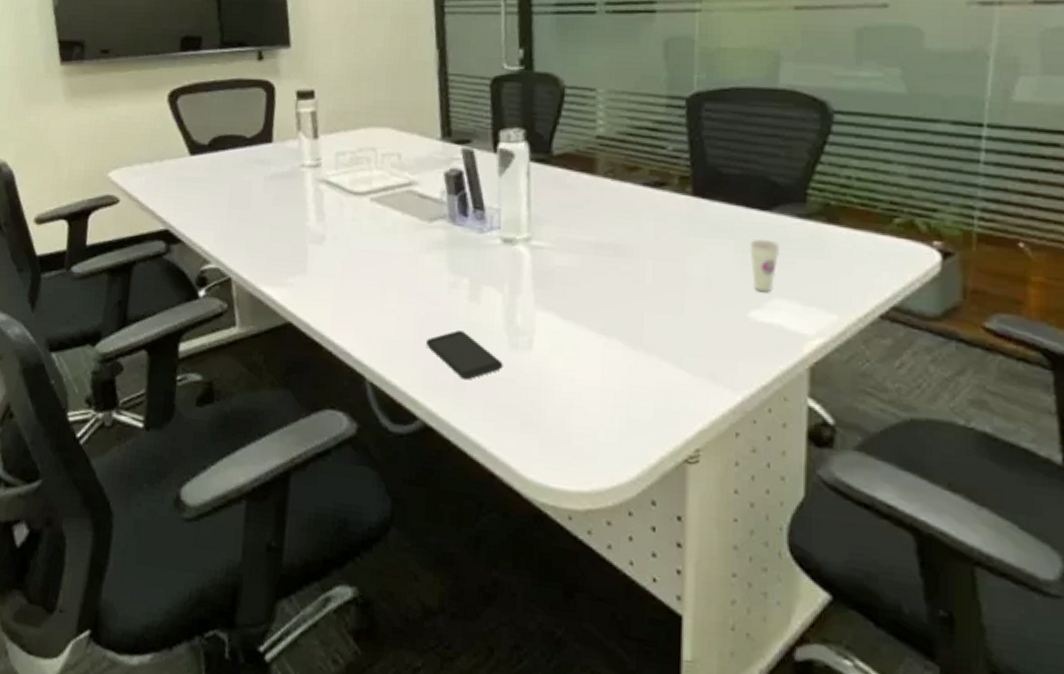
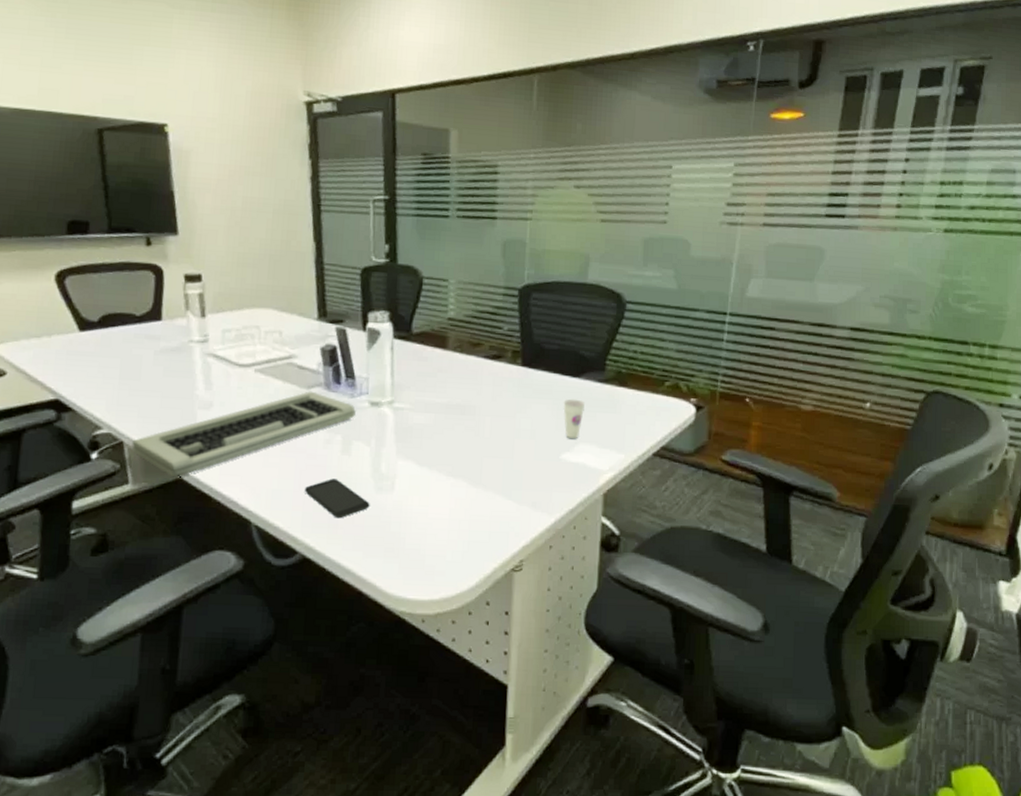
computer keyboard: none [240,224,485,322] -> present [132,391,356,478]

